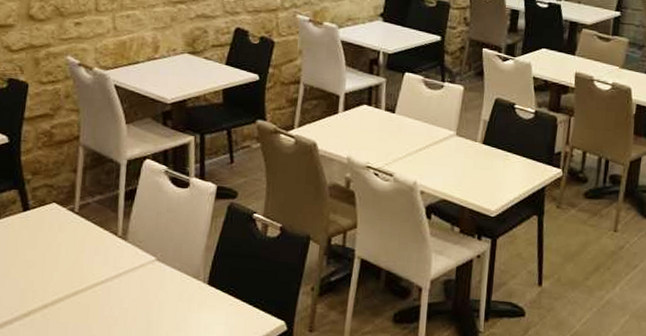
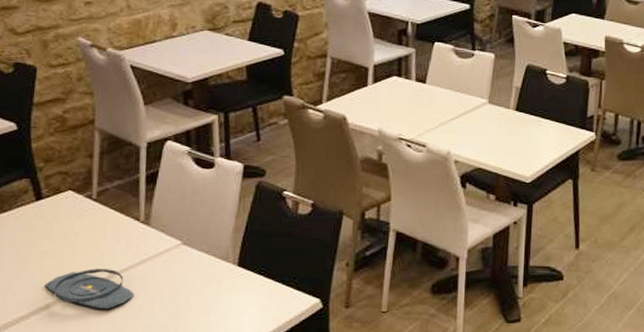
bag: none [28,279,110,320] -> present [44,269,135,310]

